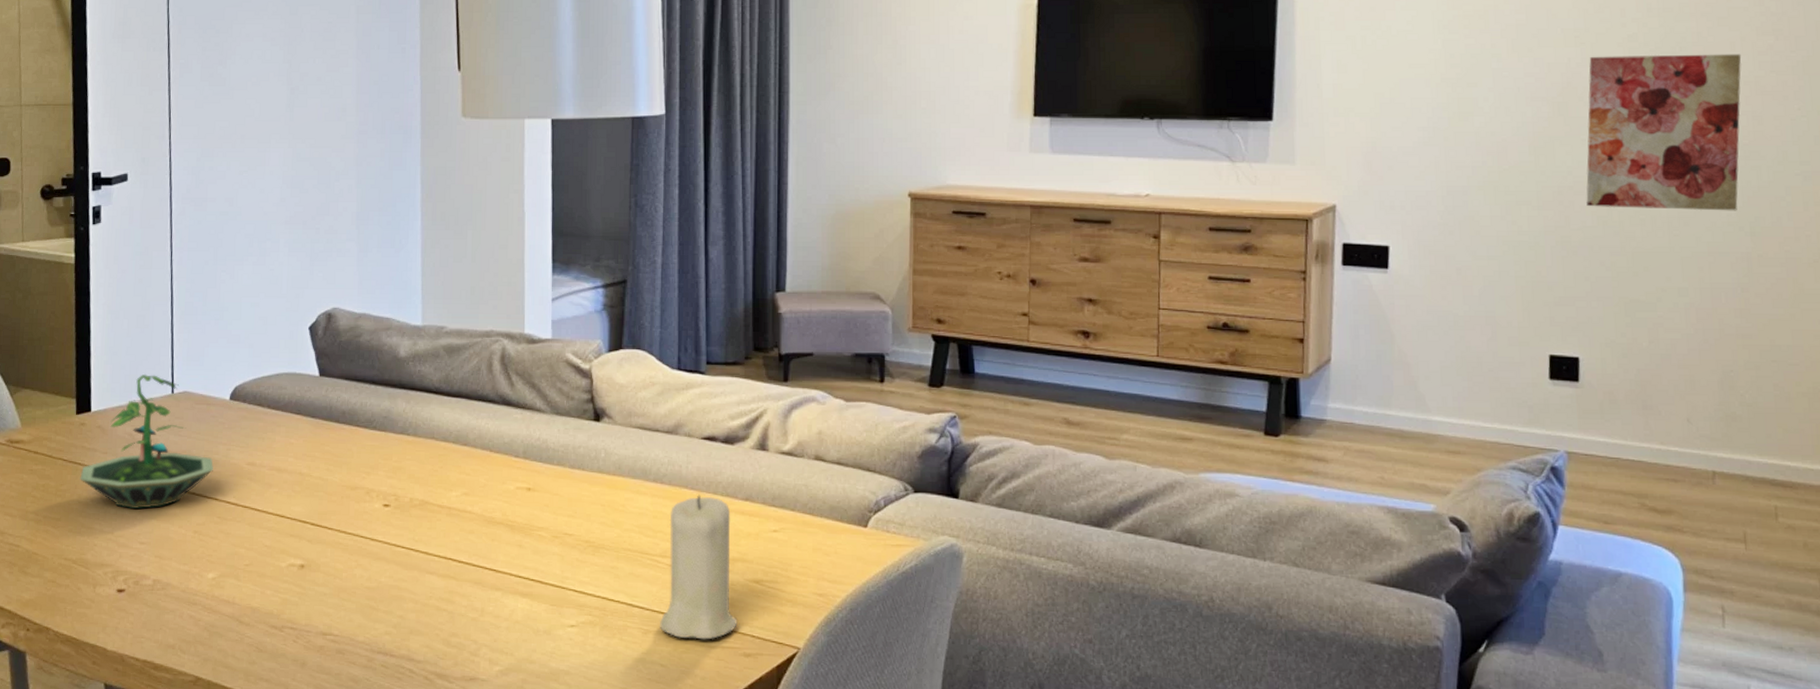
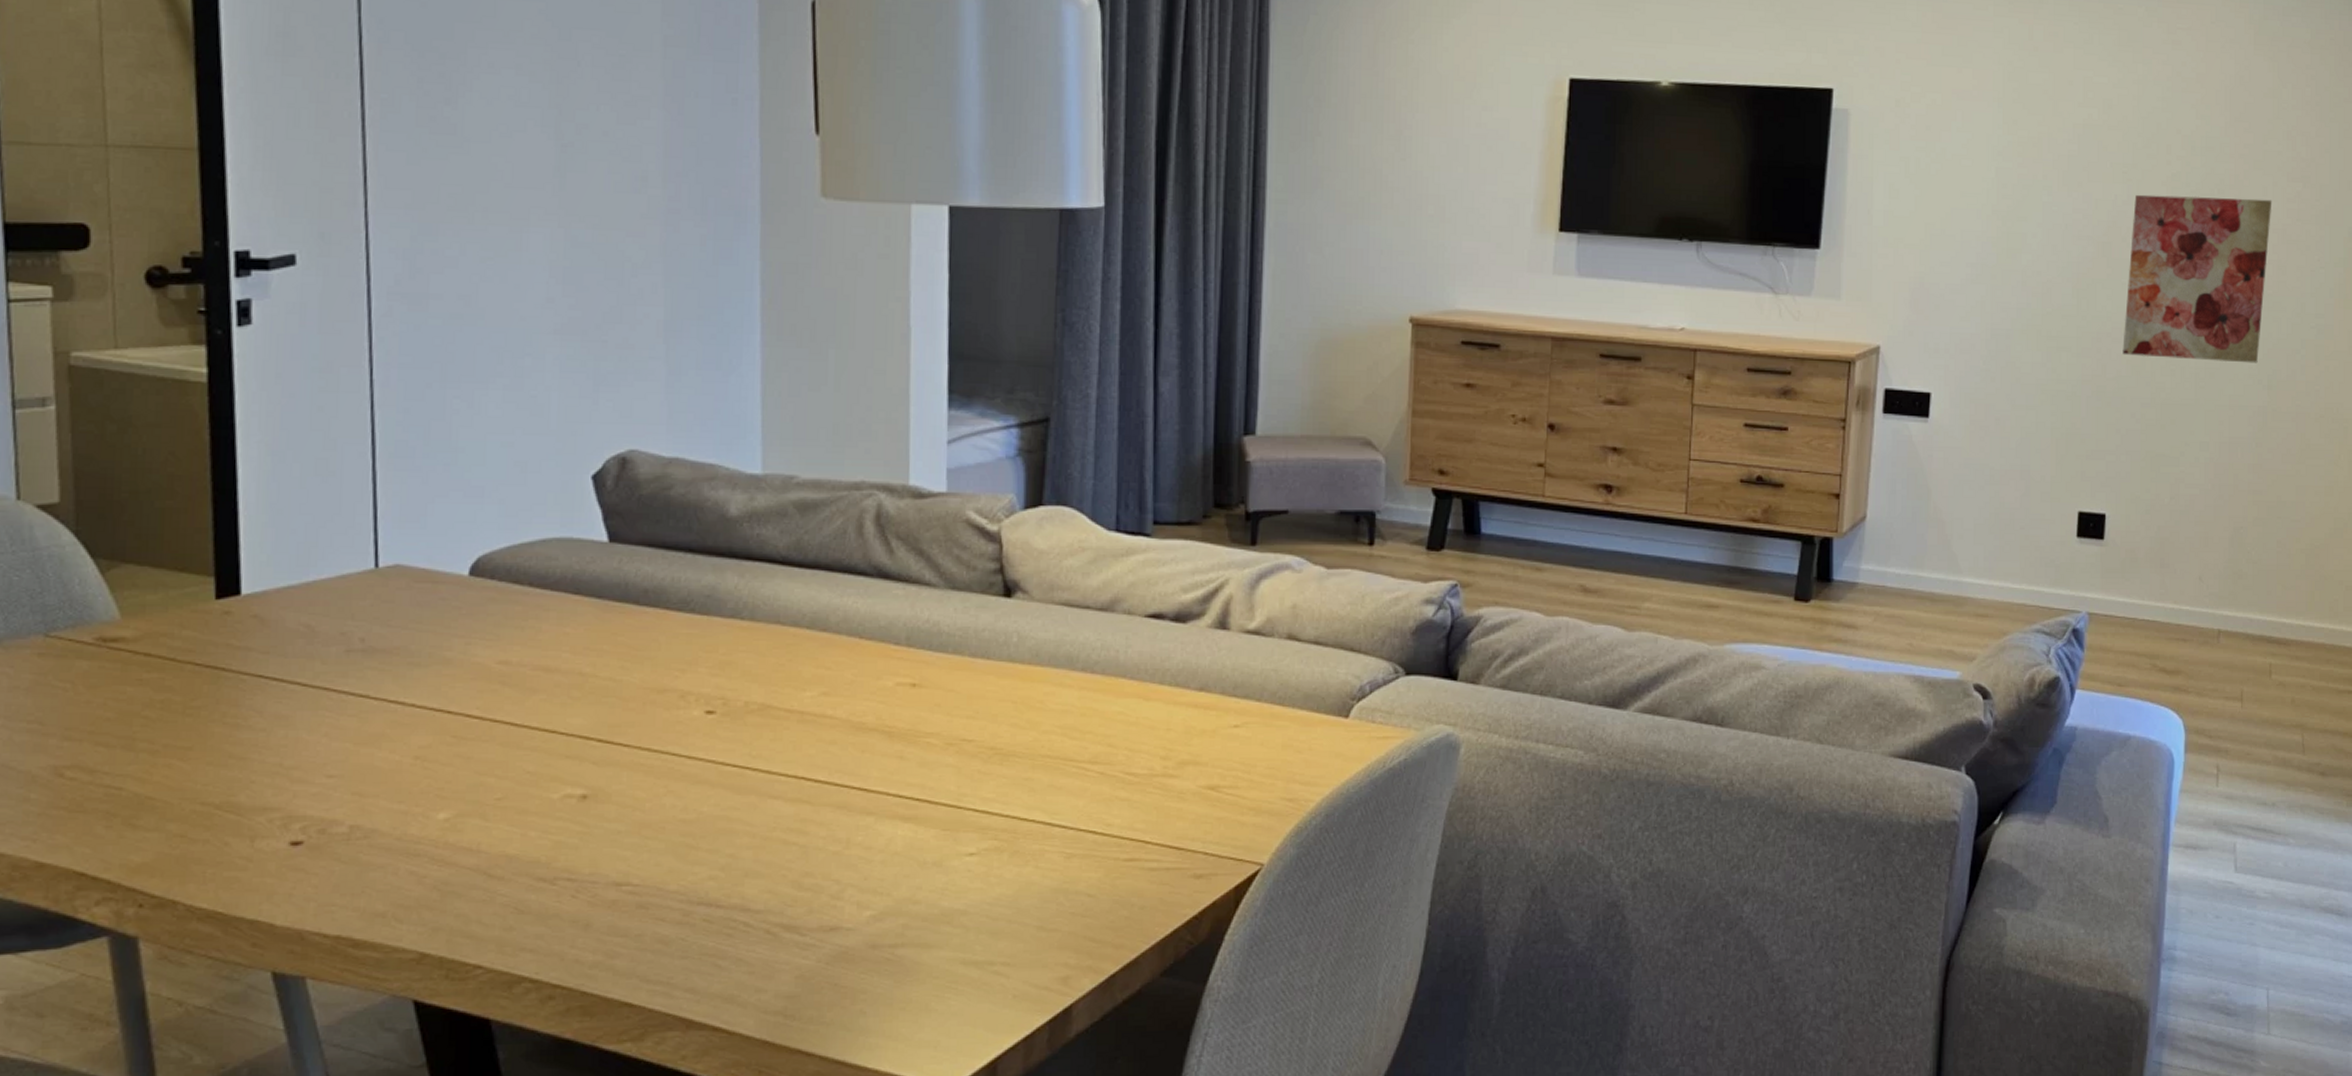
terrarium: present [80,373,213,509] -> none [224,540,444,729]
candle: present [660,494,738,640] -> none [1087,685,1187,862]

